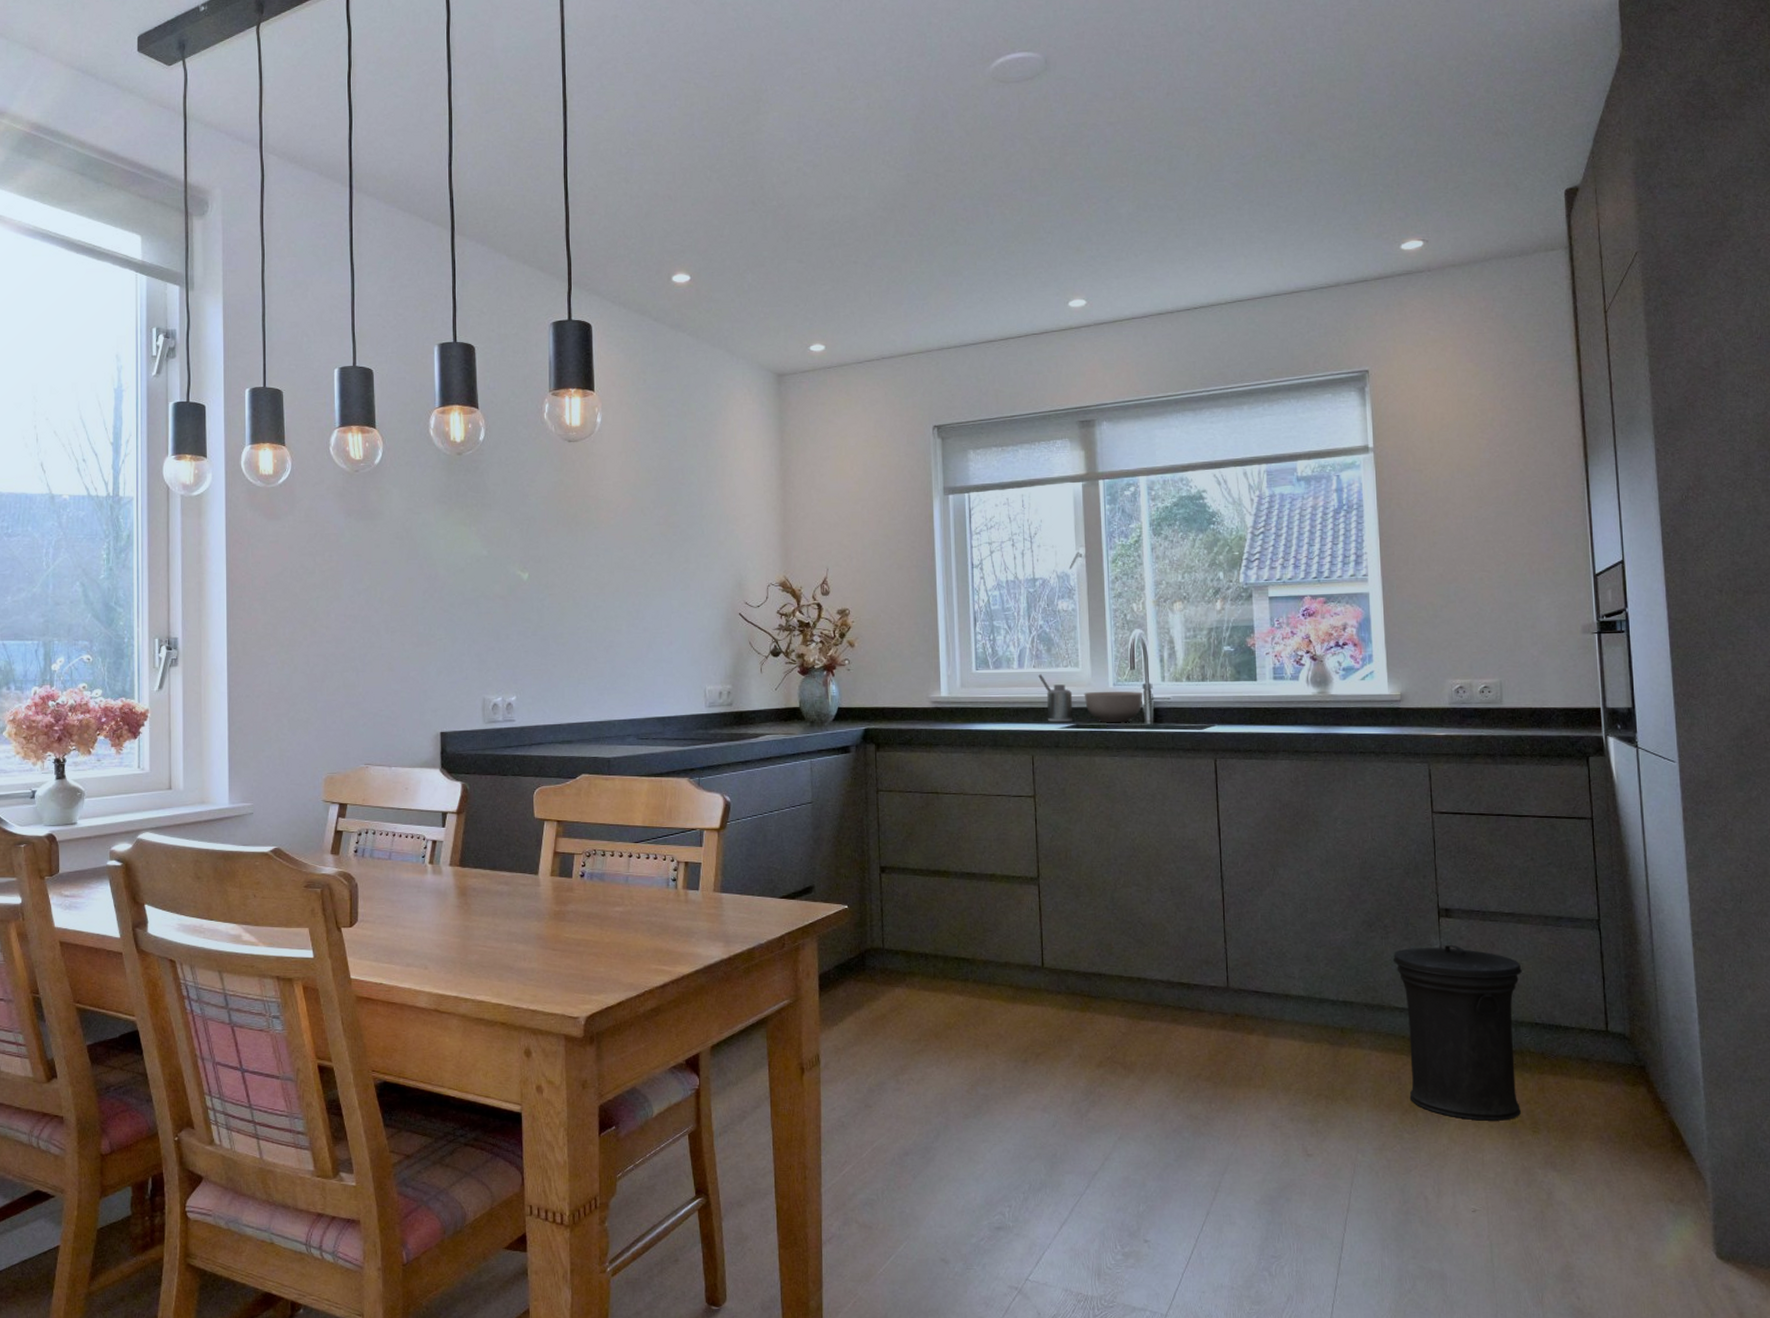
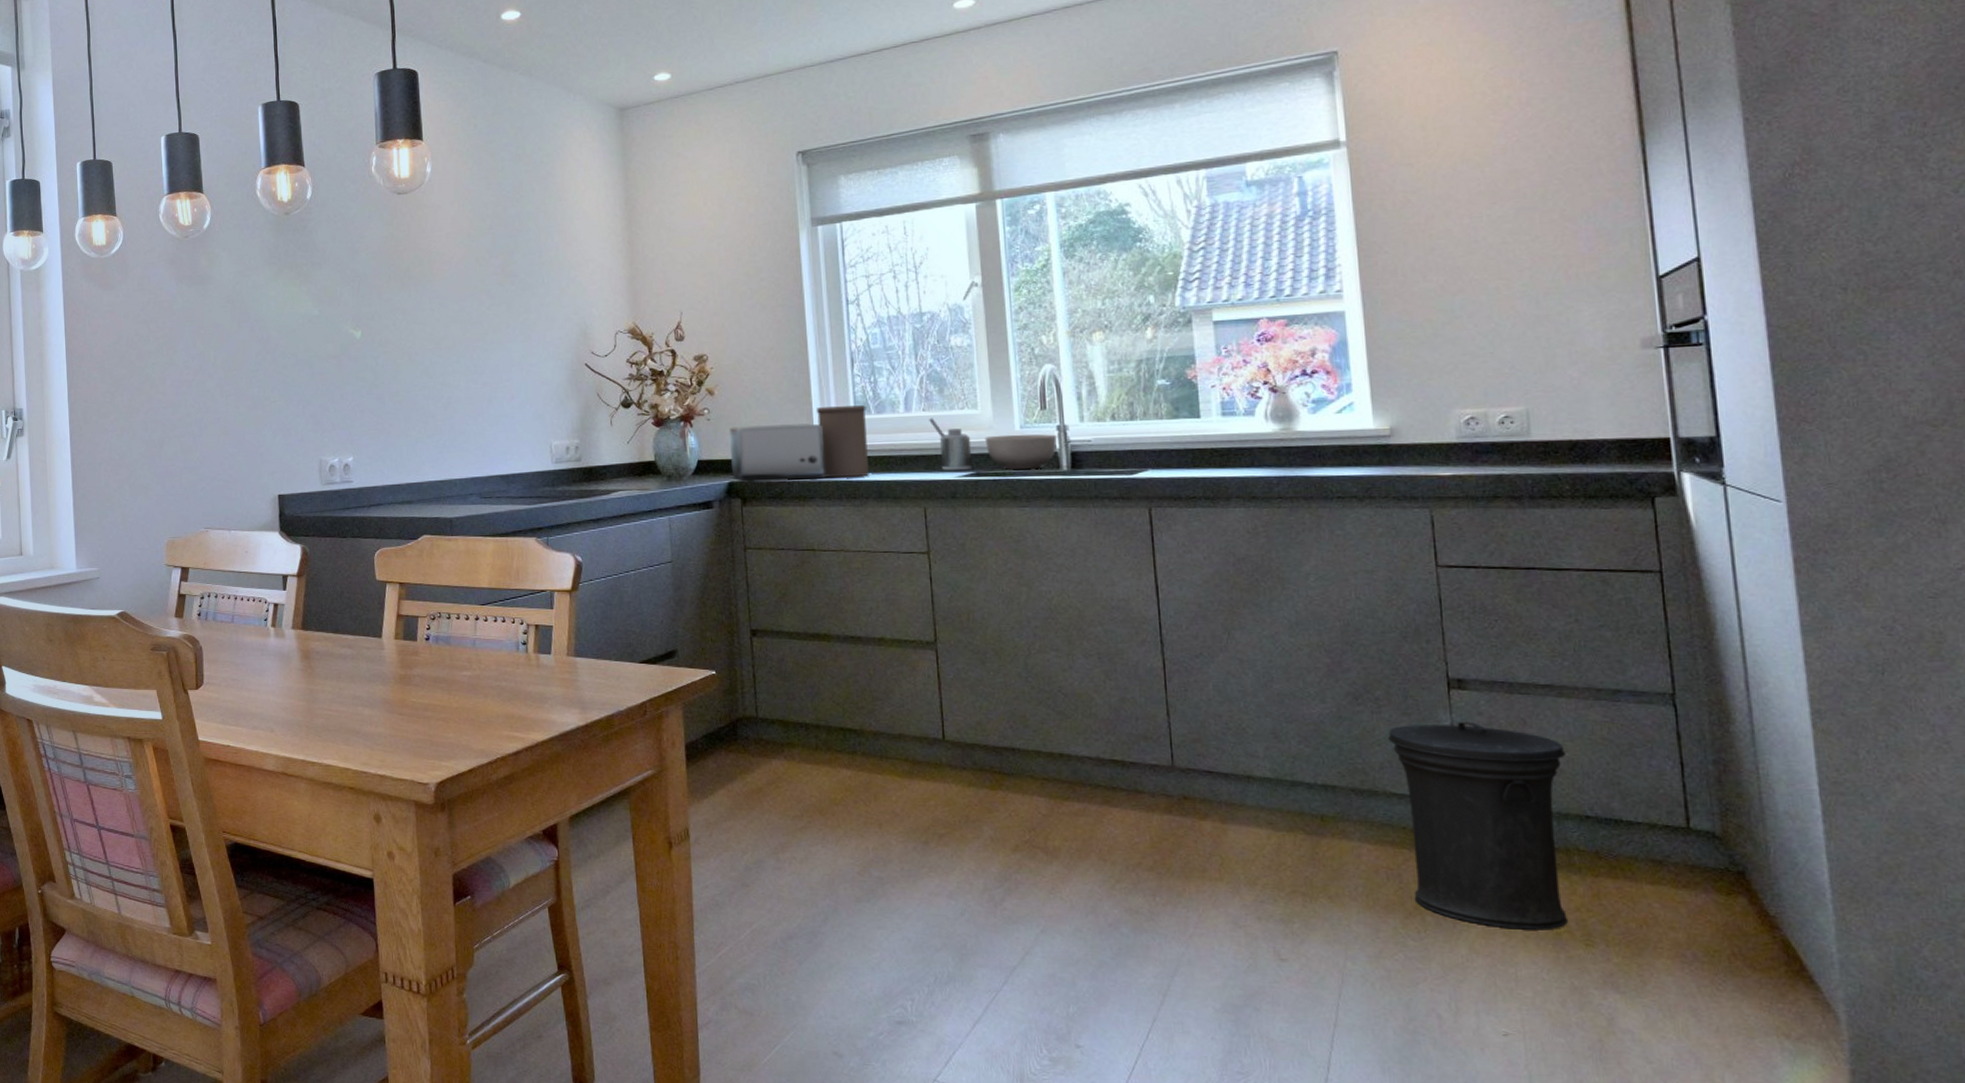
toaster: none [867,676,949,730] -> present [730,423,825,483]
canister: none [942,661,987,726] -> present [815,405,869,477]

